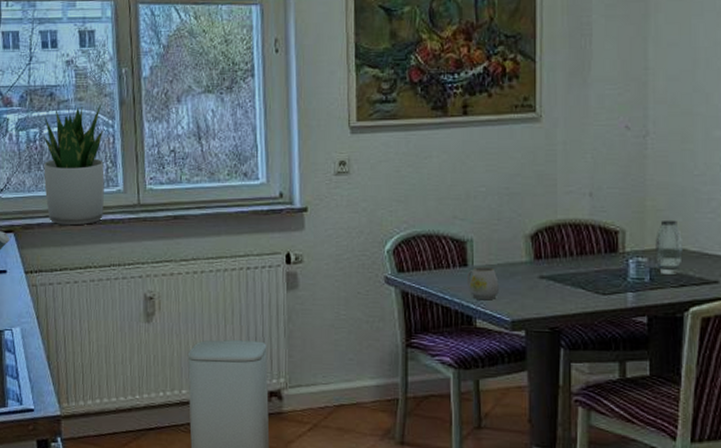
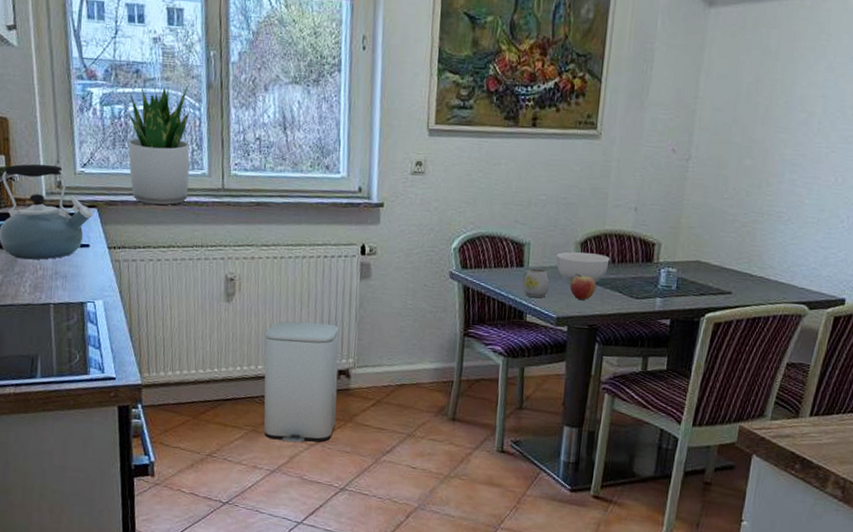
bowl: none [503,246,567,283] -> present [556,251,610,284]
fruit: none [523,270,553,299] -> present [569,273,596,300]
vase: present [655,219,683,274] -> none [683,236,708,285]

